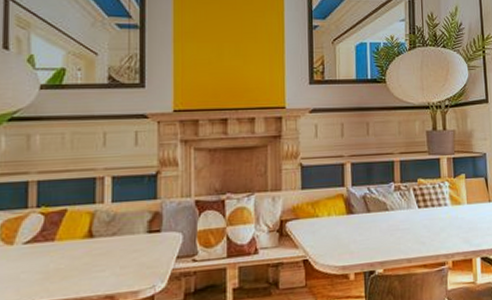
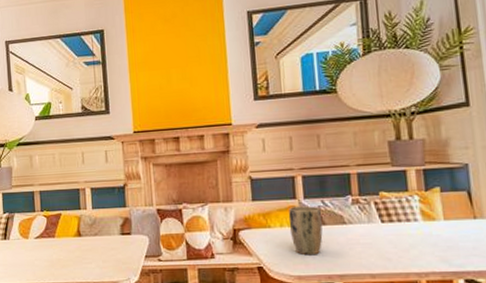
plant pot: none [336,193,367,244] -> present [288,206,323,256]

